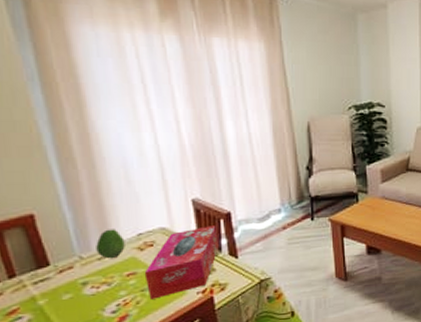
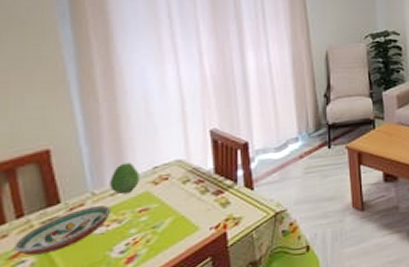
decorative bowl: none [8,269,100,313] -> present [12,205,112,256]
tissue box: present [144,225,219,299] -> none [157,156,234,237]

